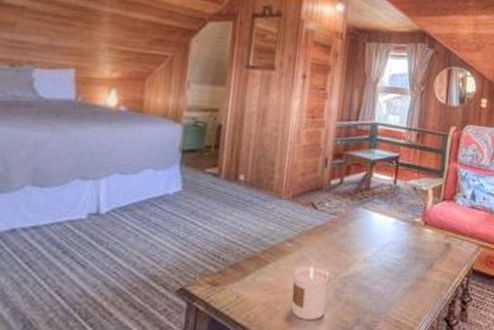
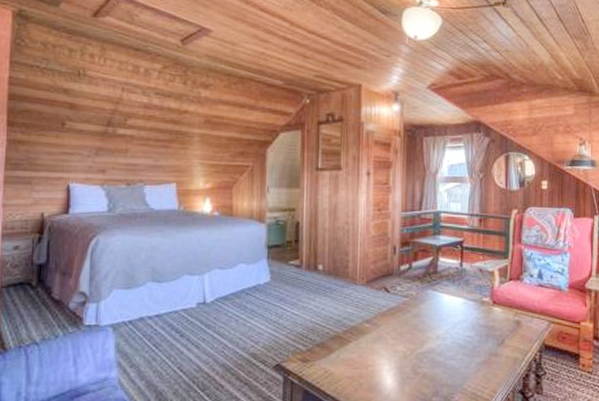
candle: present [291,266,330,321] -> none [373,344,406,393]

